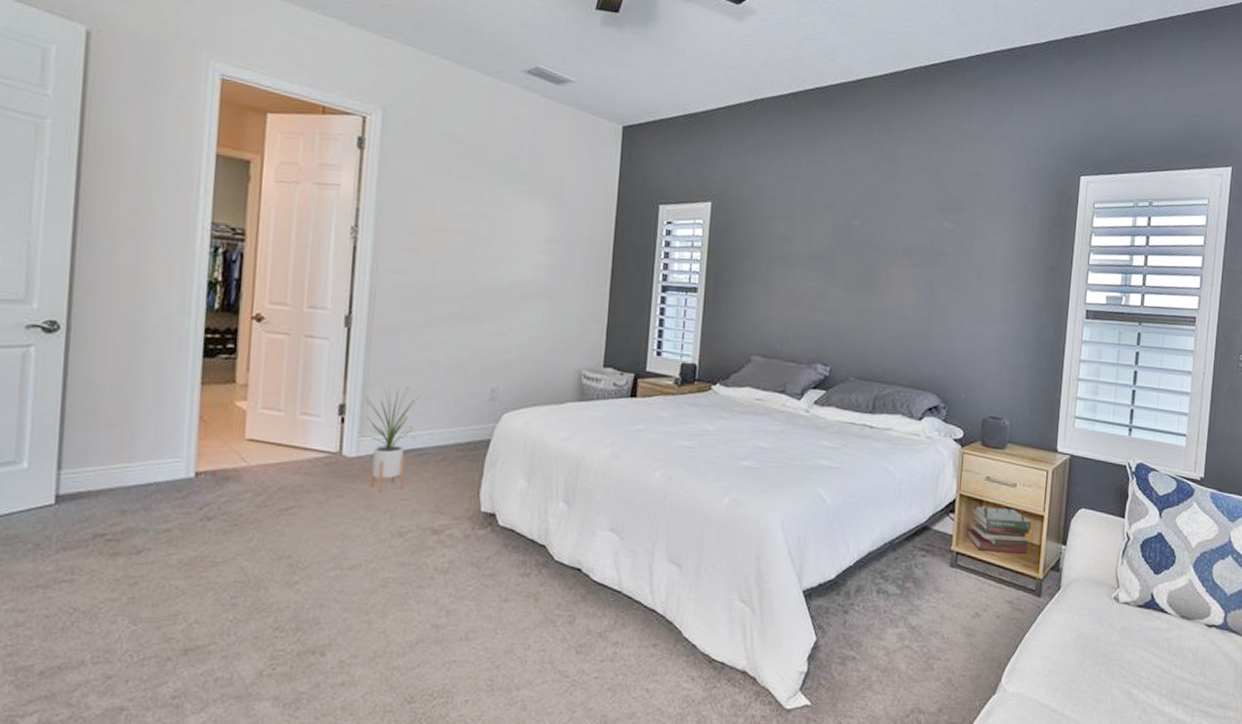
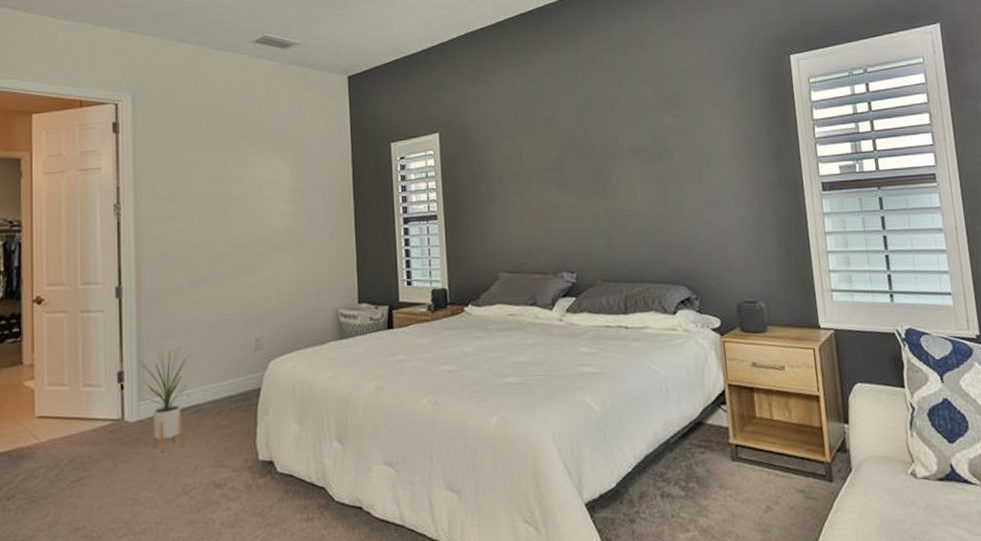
books: present [967,506,1031,555] -> none [742,393,809,440]

